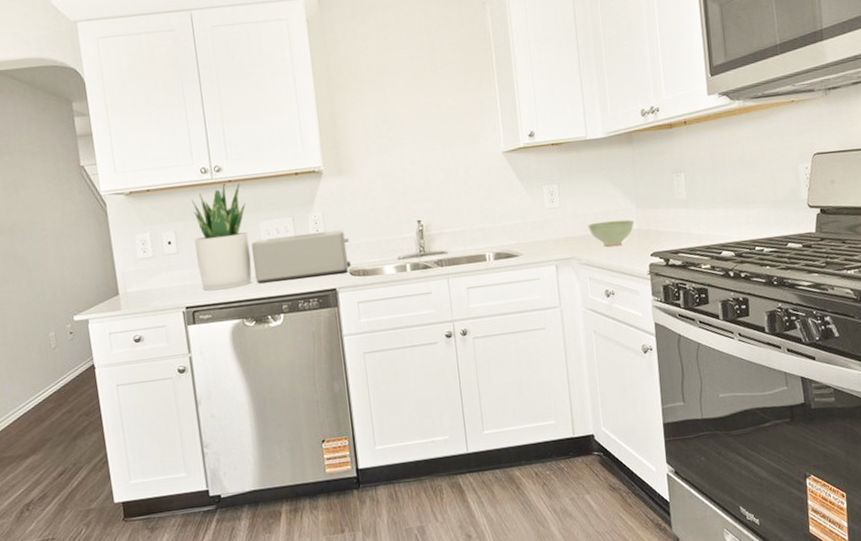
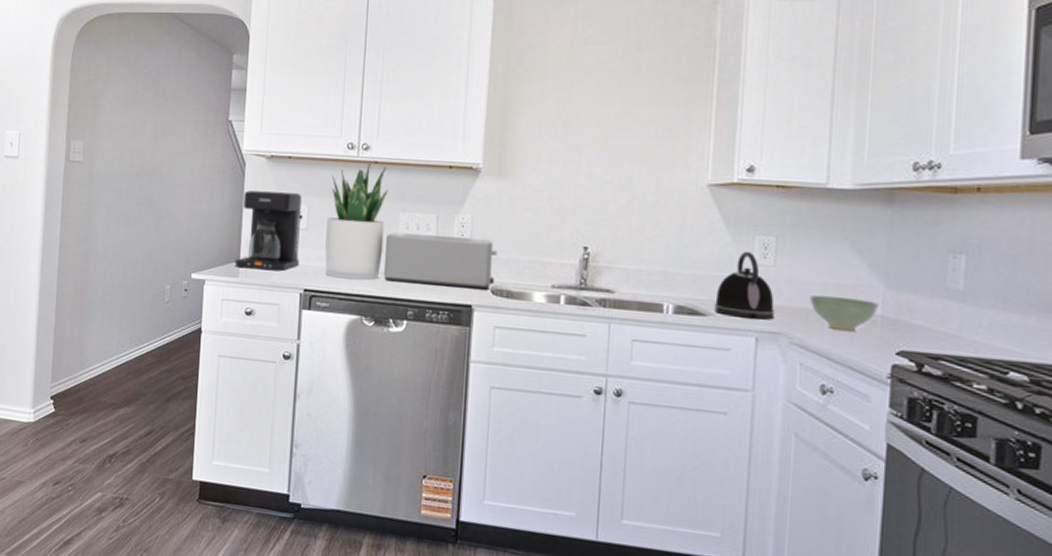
coffee maker: none [110,222,177,301] -> present [234,190,302,272]
kettle: none [522,199,567,253] -> present [713,251,776,320]

